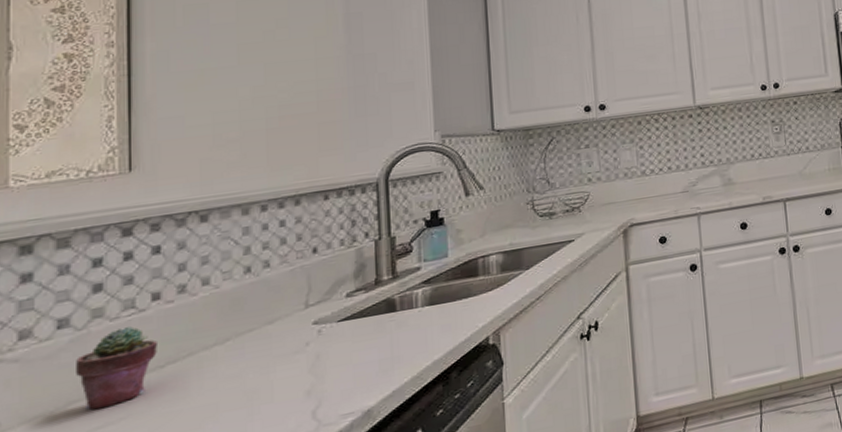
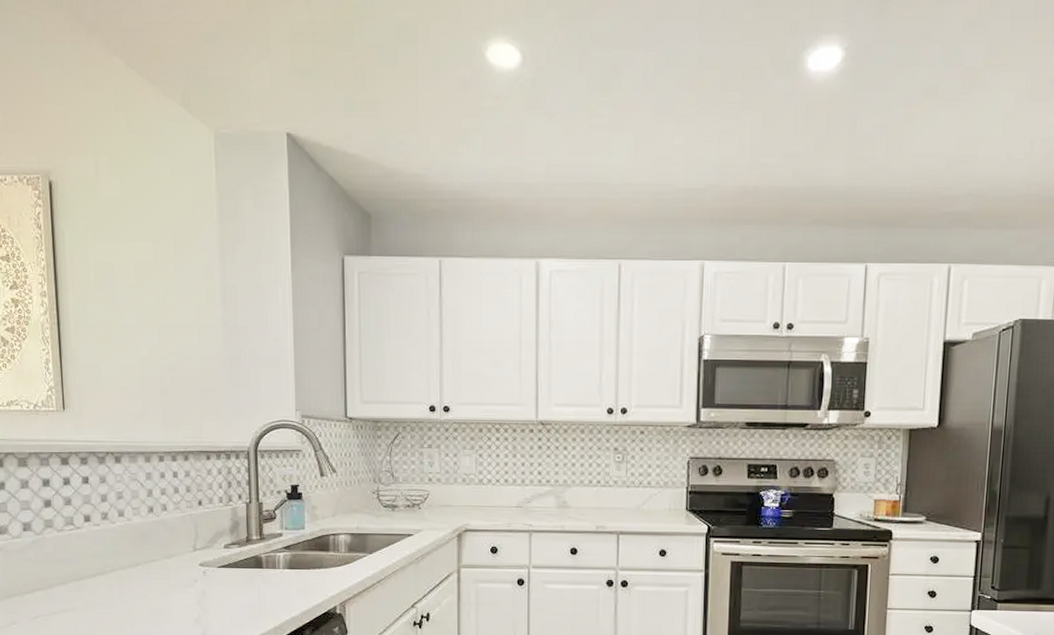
potted succulent: present [76,326,157,411] -> none [37,539,90,599]

